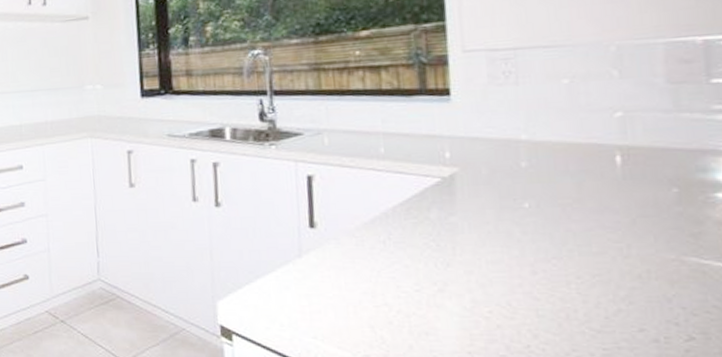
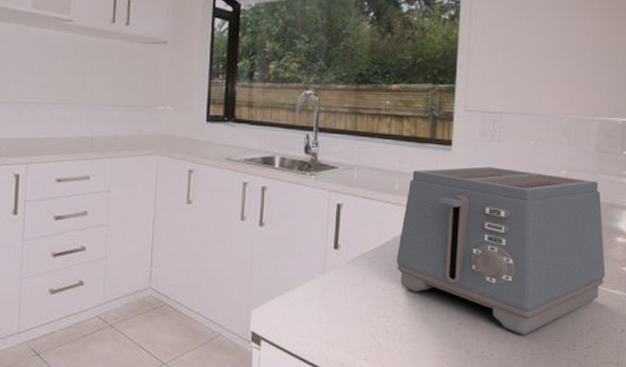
toaster: none [392,116,705,324] -> present [396,166,606,335]

